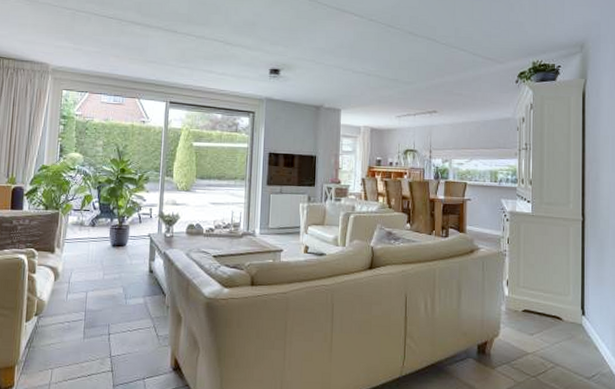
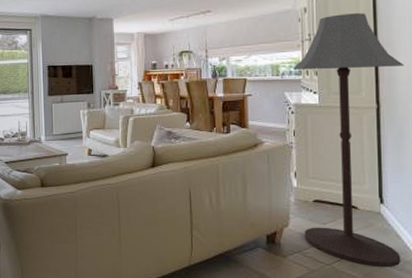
floor lamp: none [510,127,607,381] -> present [293,13,405,268]

